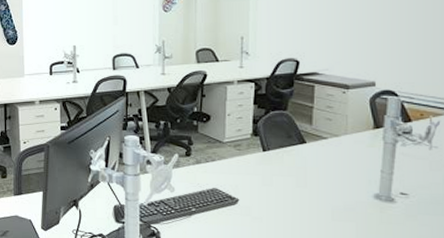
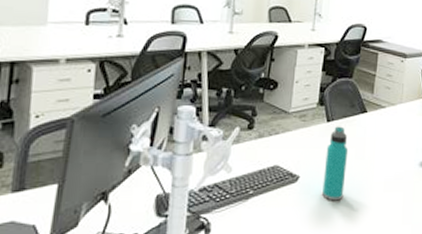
water bottle: none [263,155,288,225] -> present [322,126,349,201]

